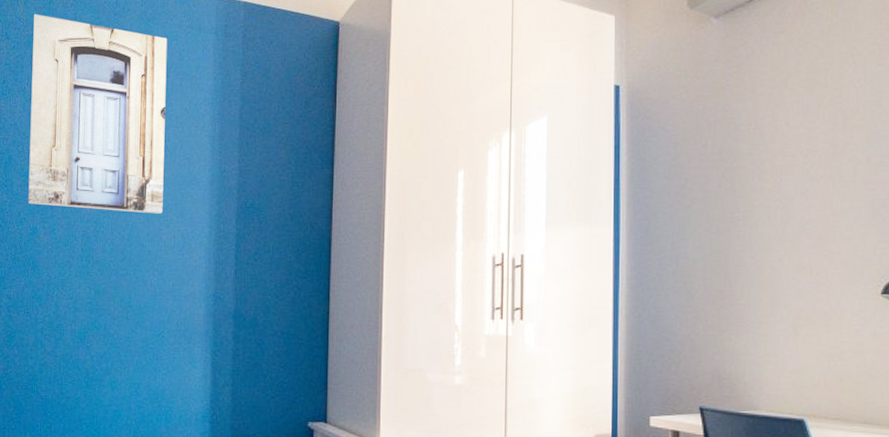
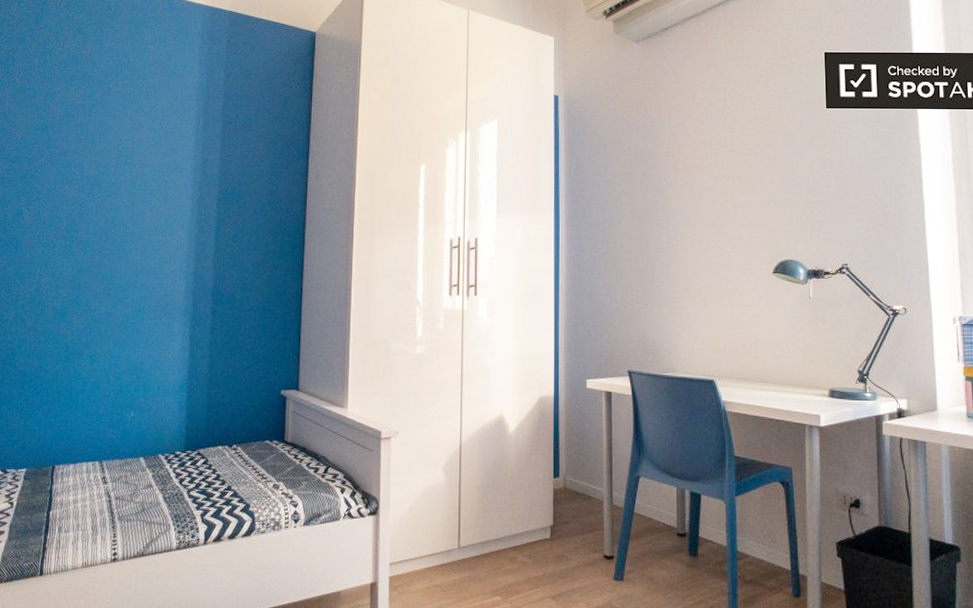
wall art: present [28,14,168,214] -> none [14,13,156,198]

